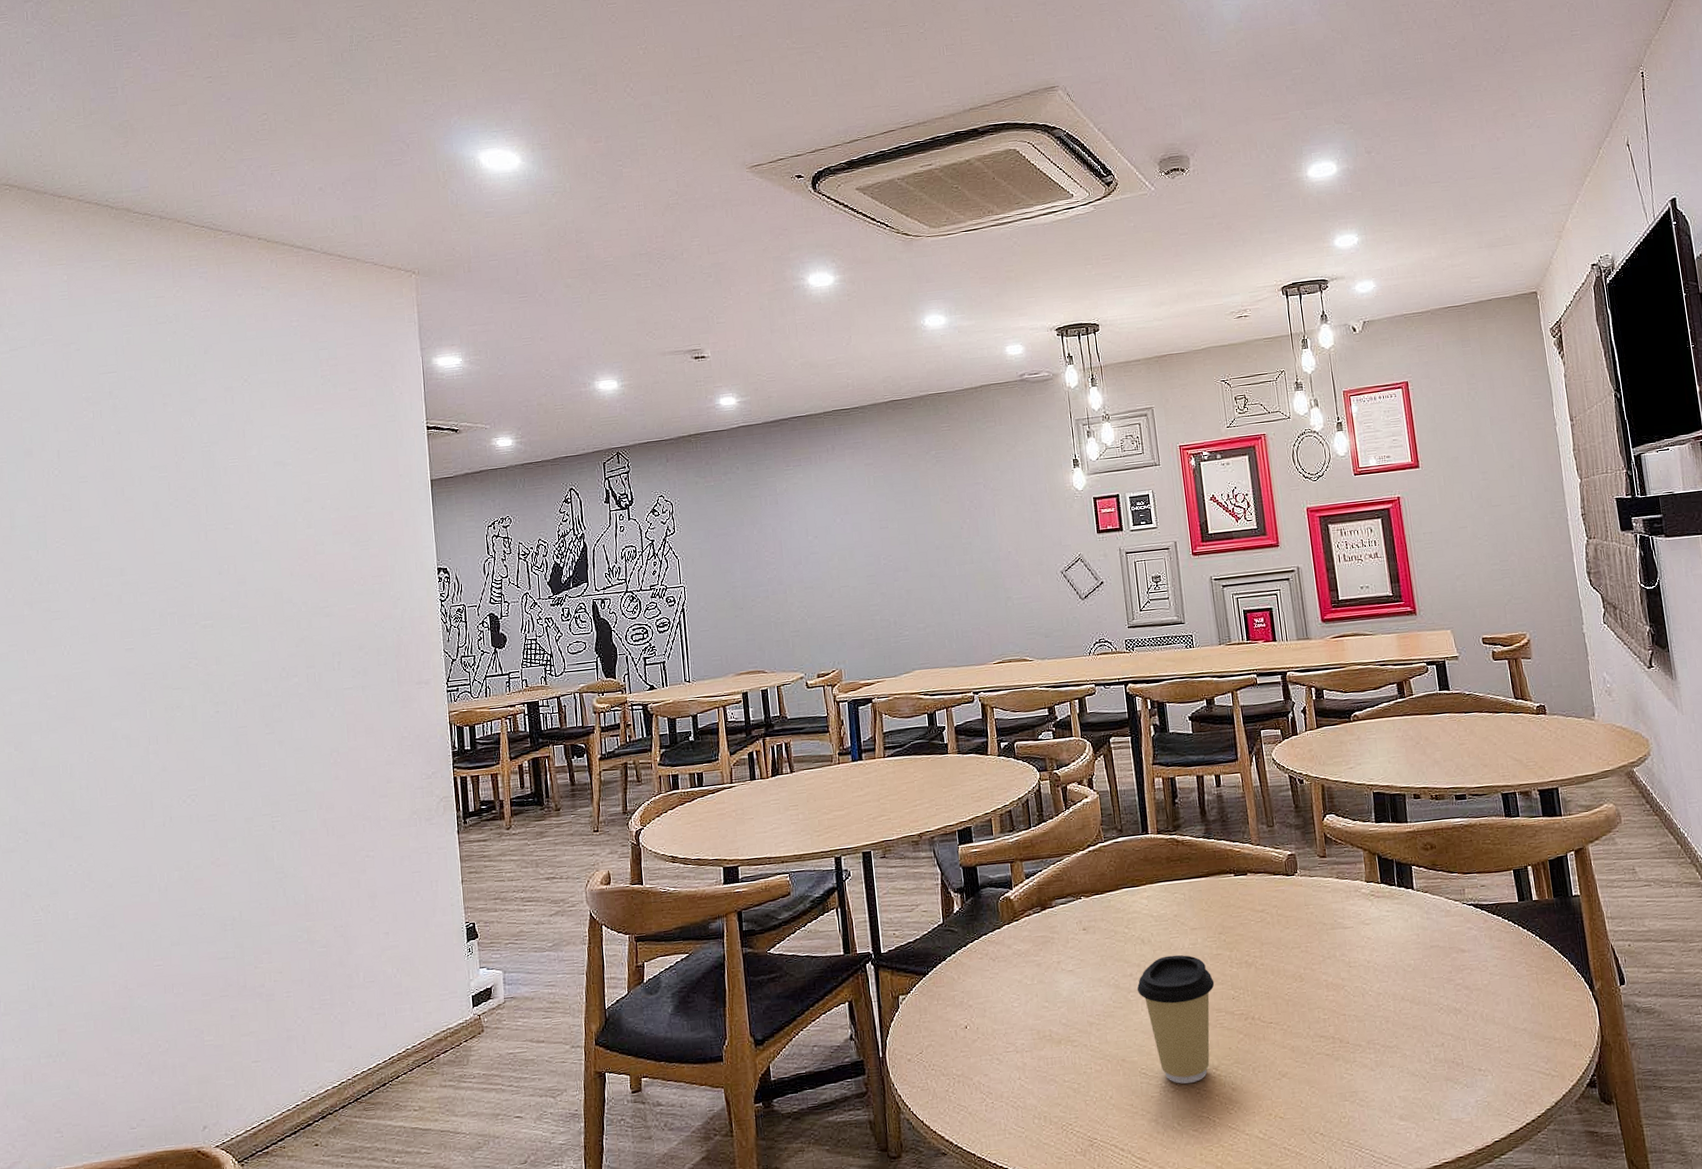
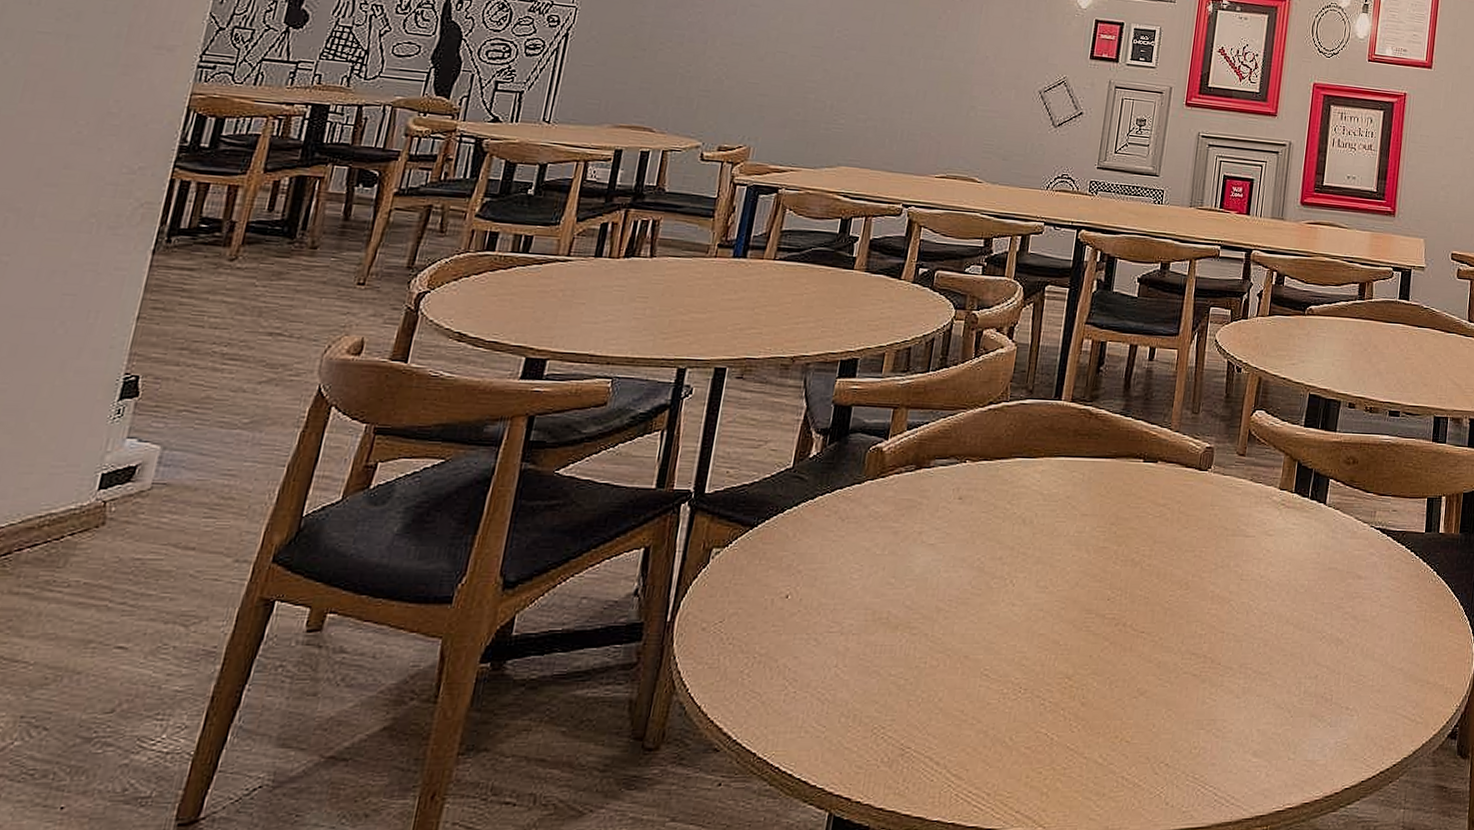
coffee cup: present [1137,955,1215,1084] -> none [1002,541,1092,692]

